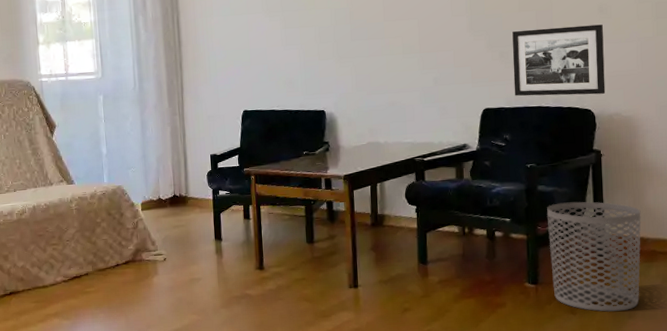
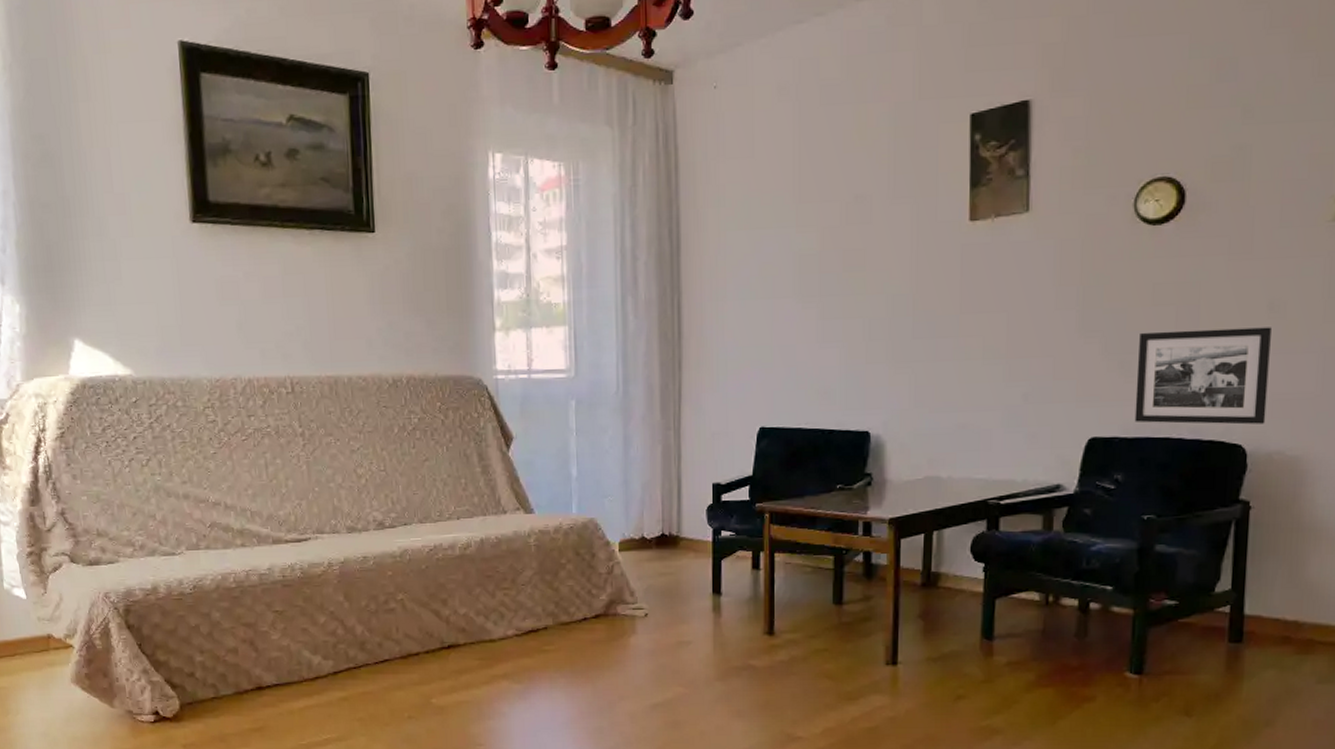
waste bin: present [546,201,641,312] -> none [1163,568,1299,716]

